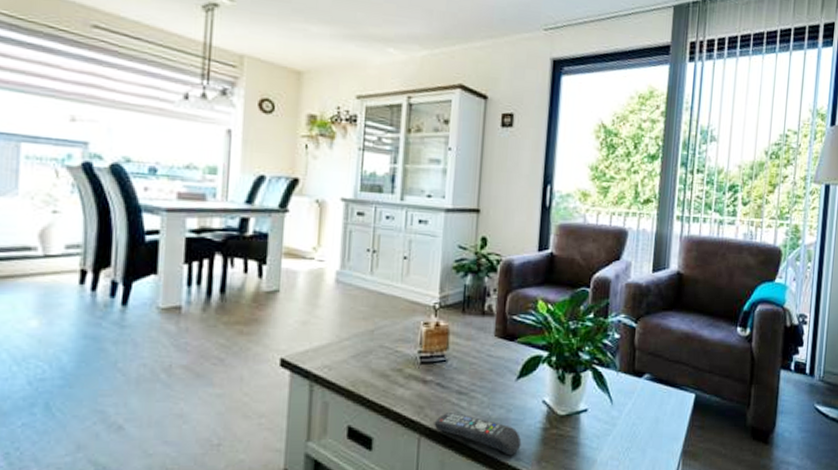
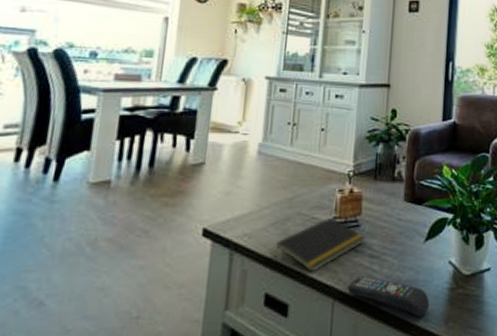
notepad: none [356,351,452,407] -> present [274,217,365,272]

